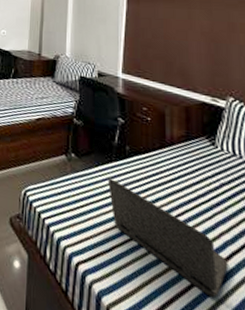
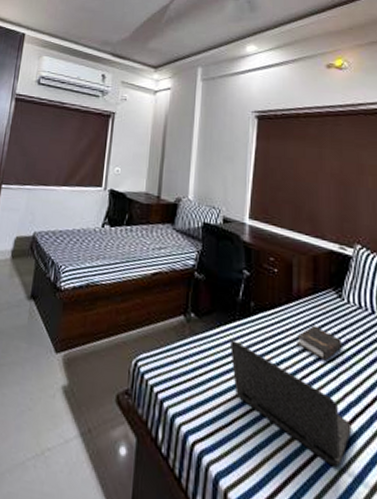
hardback book: none [171,169,217,202] -> present [297,325,342,361]

